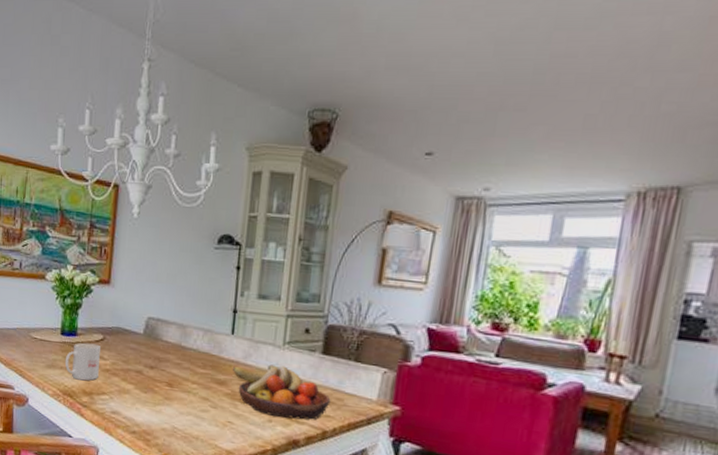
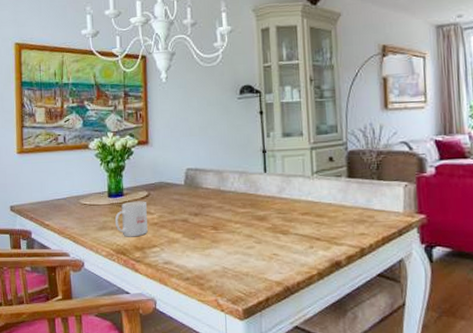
fruit bowl: present [233,364,331,420] -> none [270,194,363,242]

